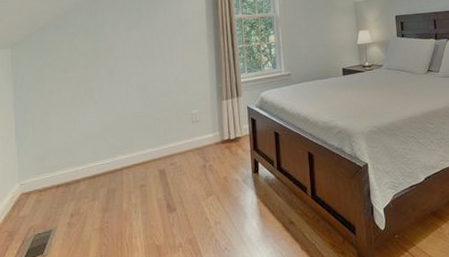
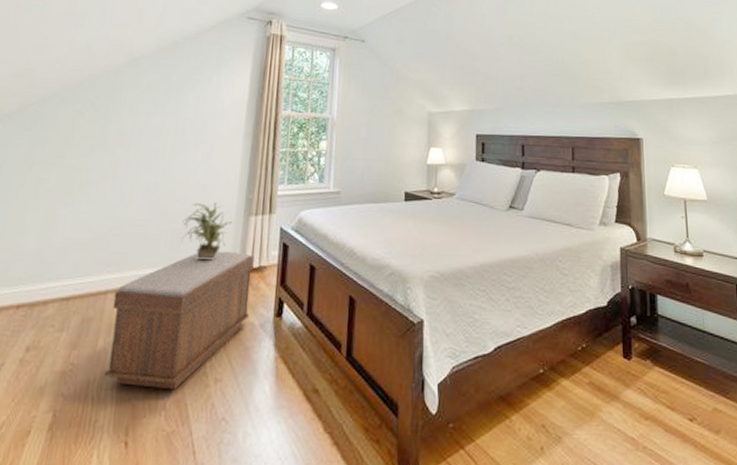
bench: none [128,128,233,233] -> present [104,250,255,390]
potted plant: none [170,93,209,138] -> present [181,202,232,261]

